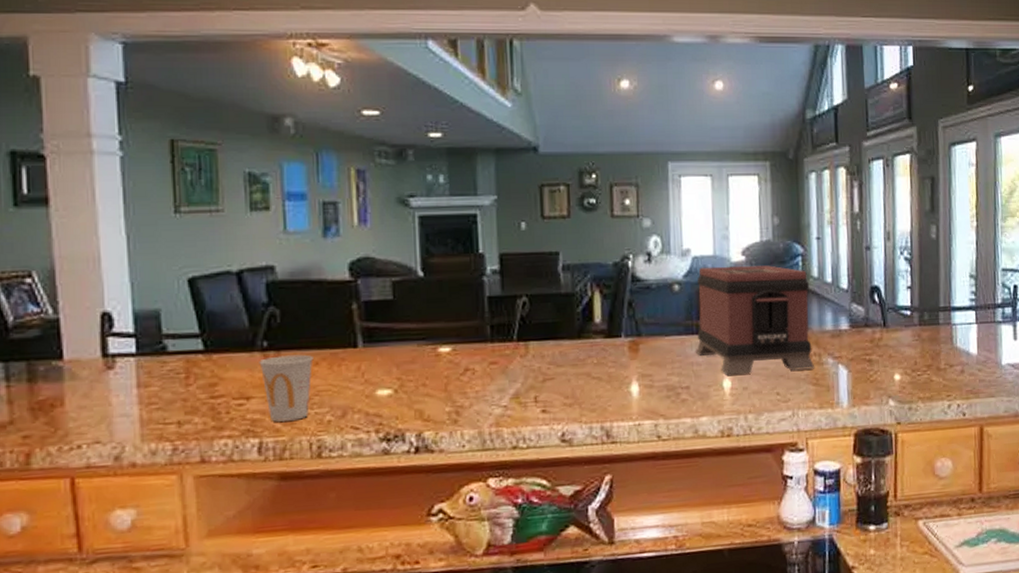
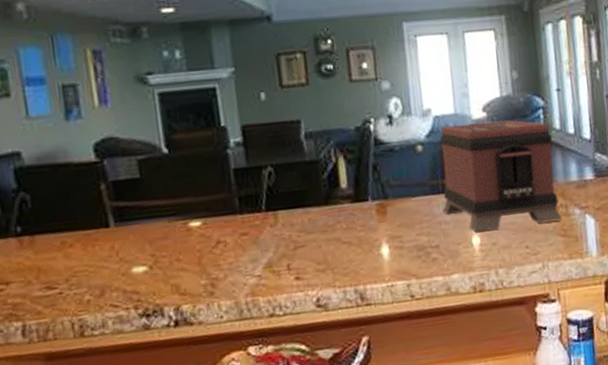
cup: present [259,354,314,423] -> none [14,237,68,305]

